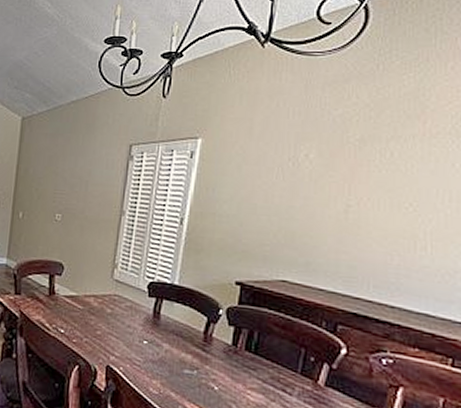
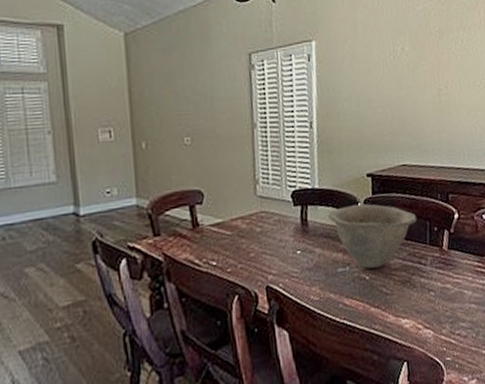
bowl: none [184,309,289,382] -> present [328,203,417,269]

